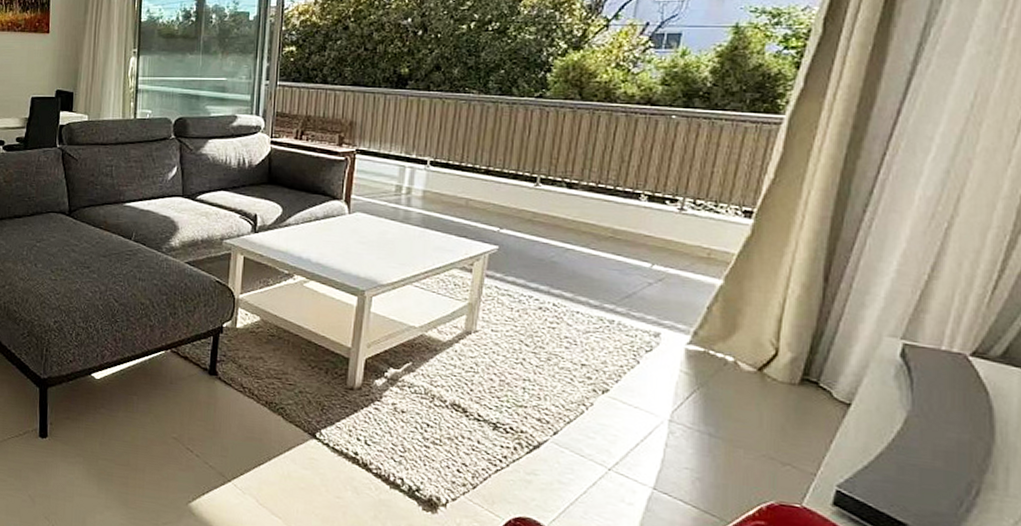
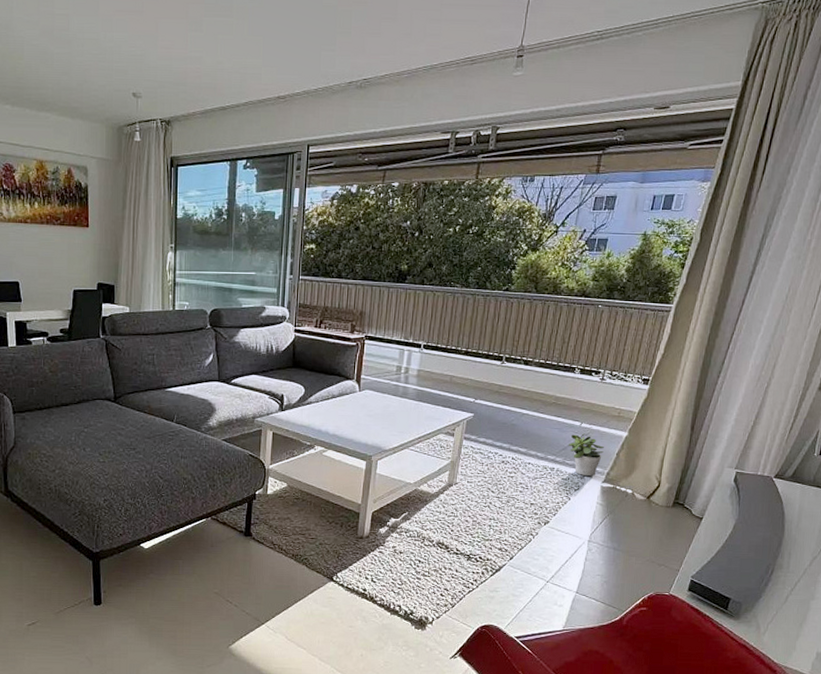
potted plant: none [633,278,689,335] -> present [568,433,605,477]

